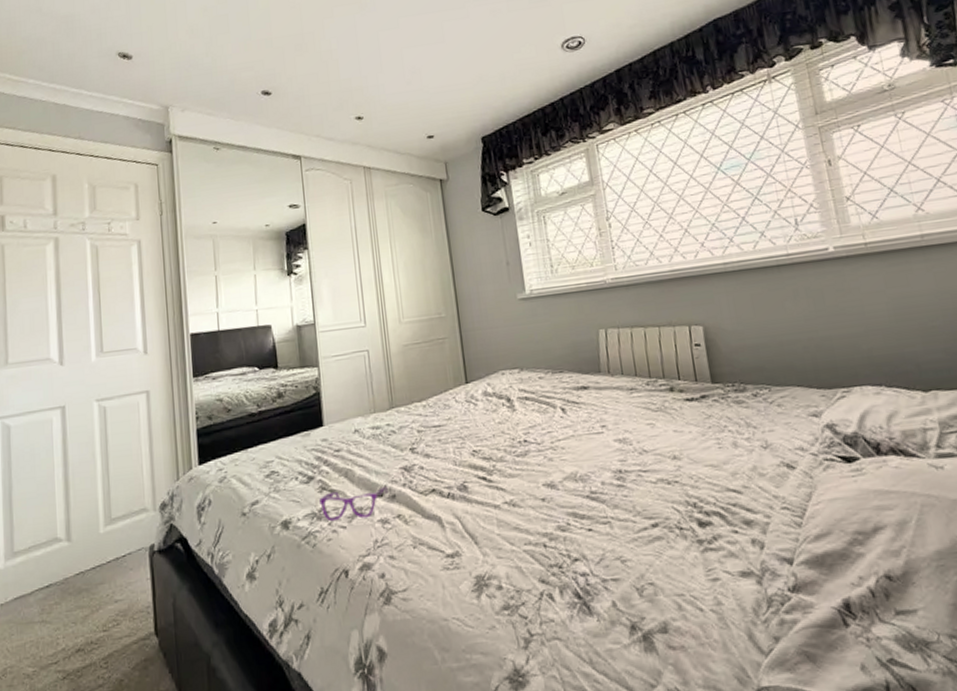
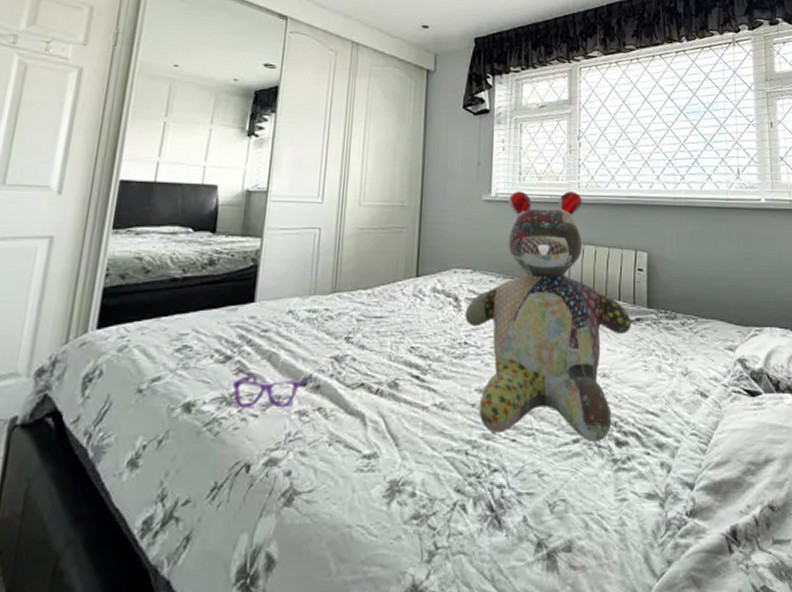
stuffed bear: none [519,275,697,525] -> present [465,191,631,442]

